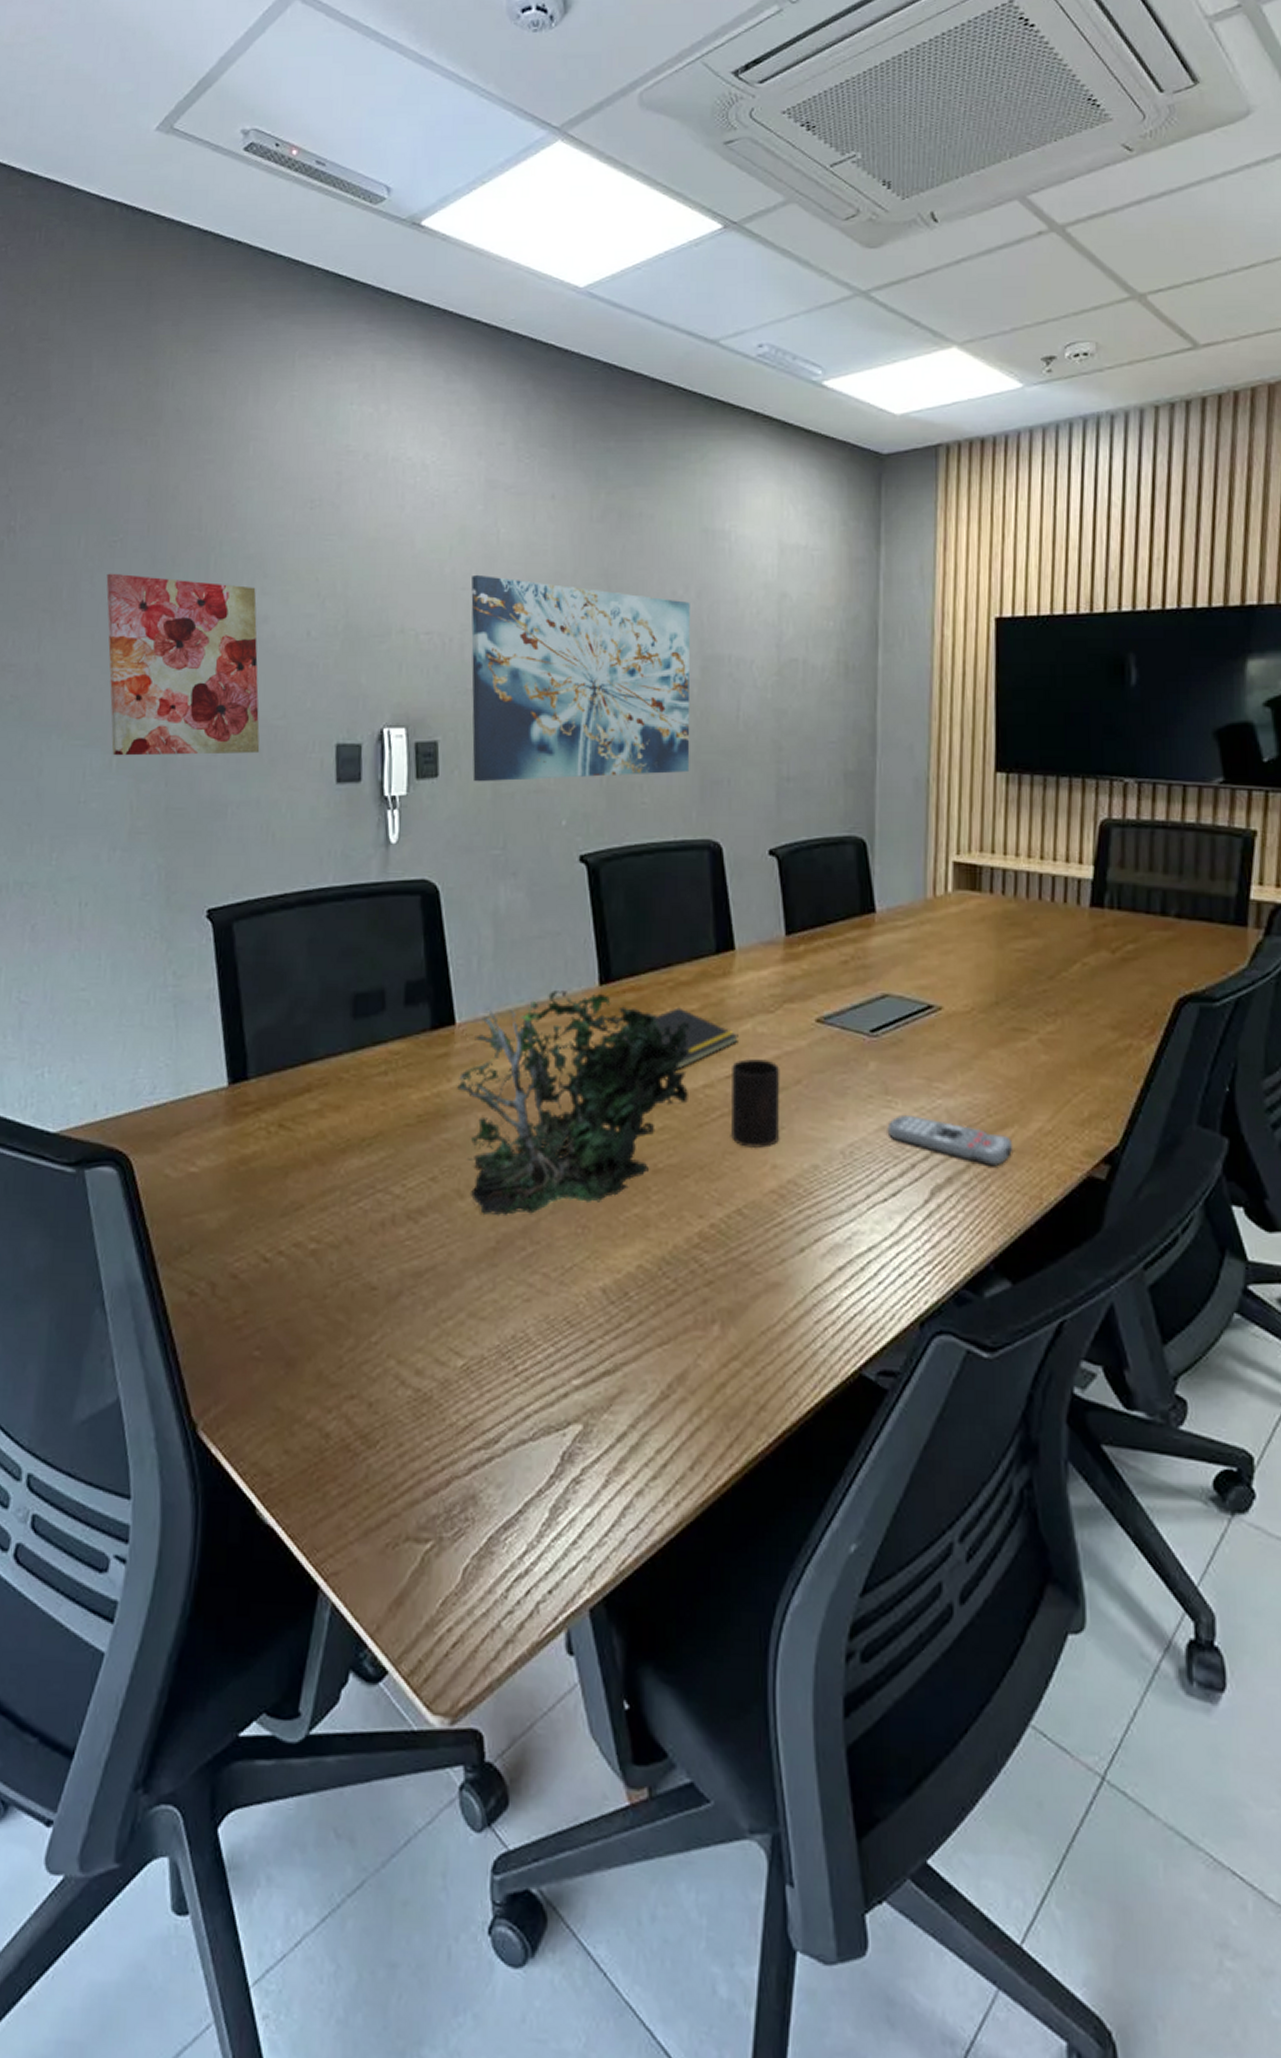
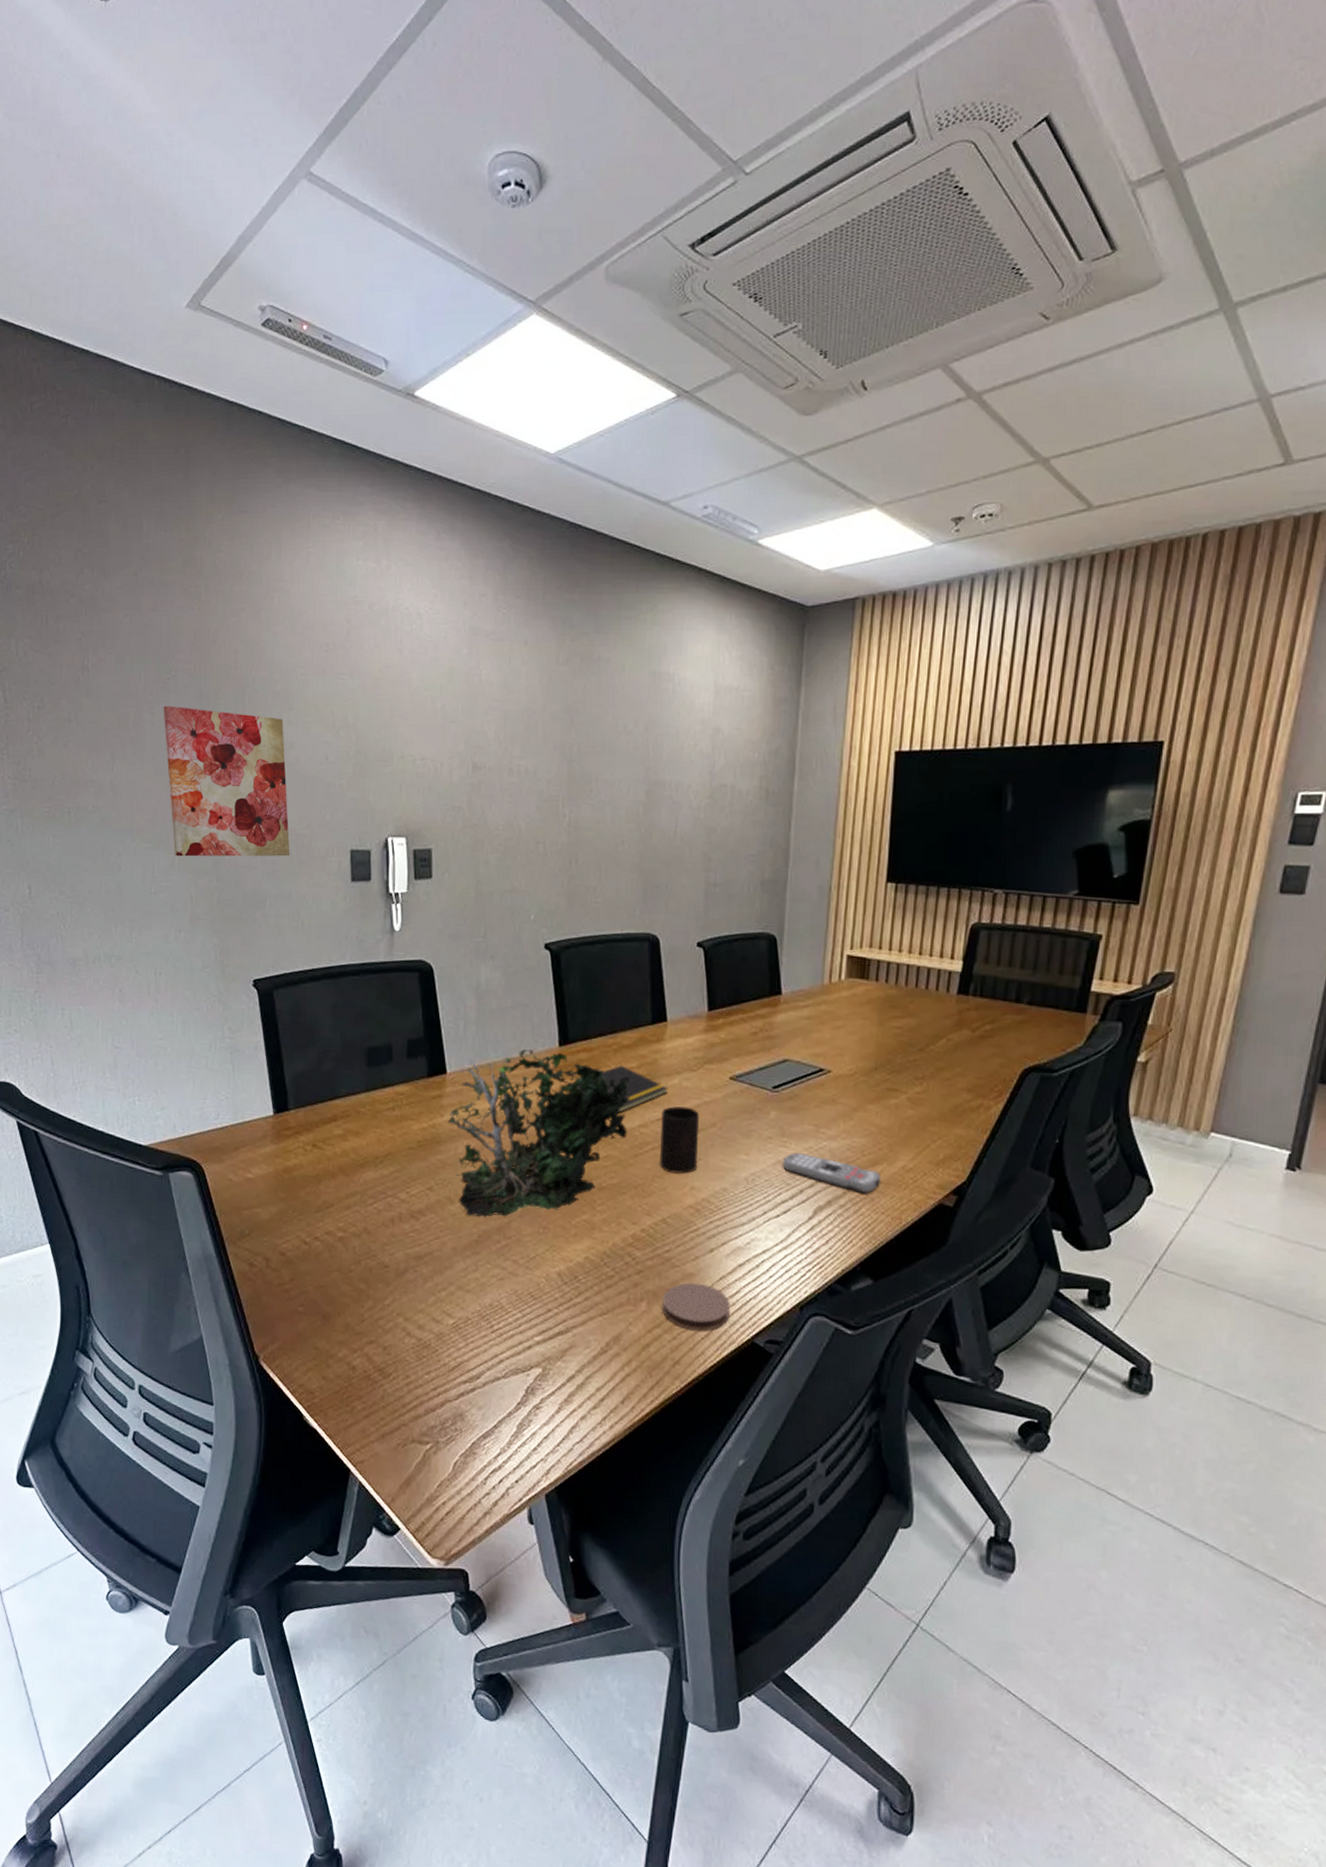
wall art: present [471,574,691,782] -> none [458,709,639,883]
coaster: none [740,1295,829,1362] -> present [662,1282,730,1331]

